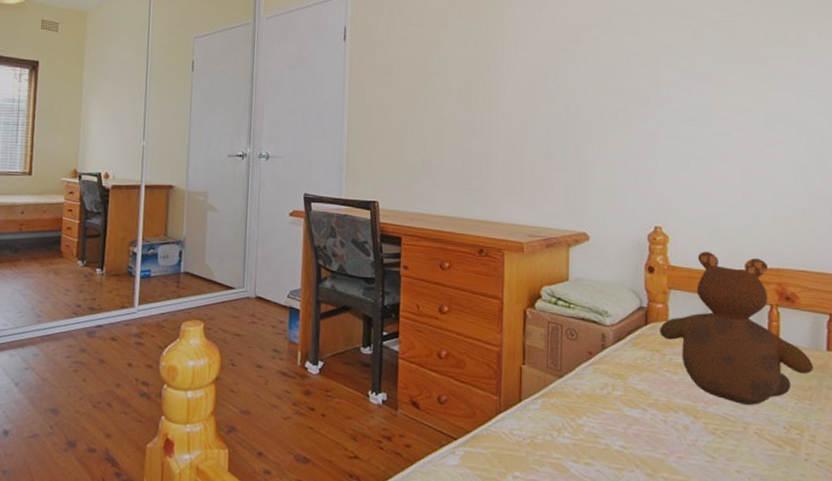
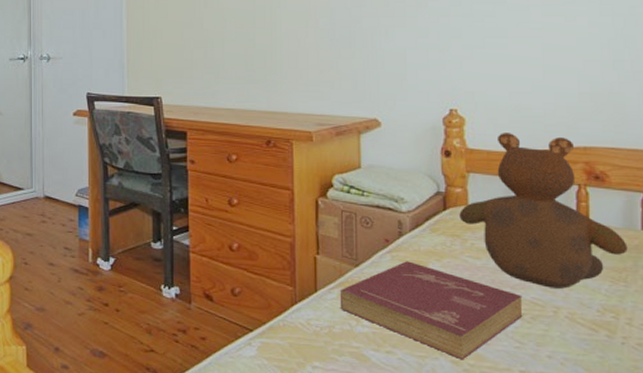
book: none [544,374,715,473] -> present [341,261,523,360]

